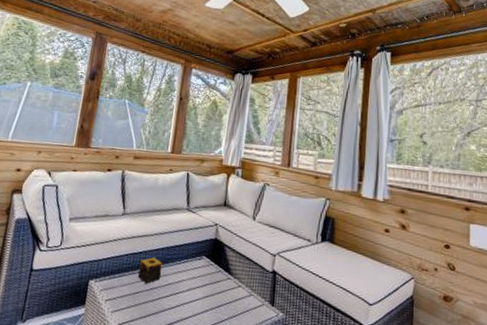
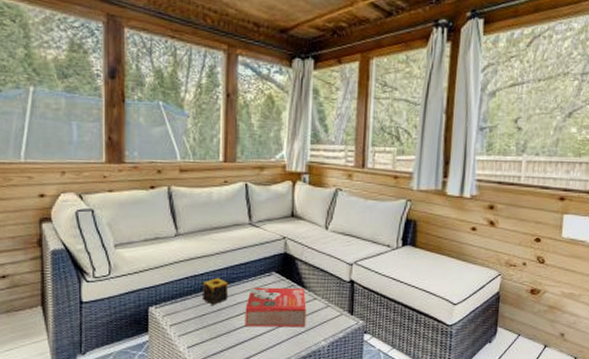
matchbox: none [173,269,232,315] -> present [245,287,307,328]

